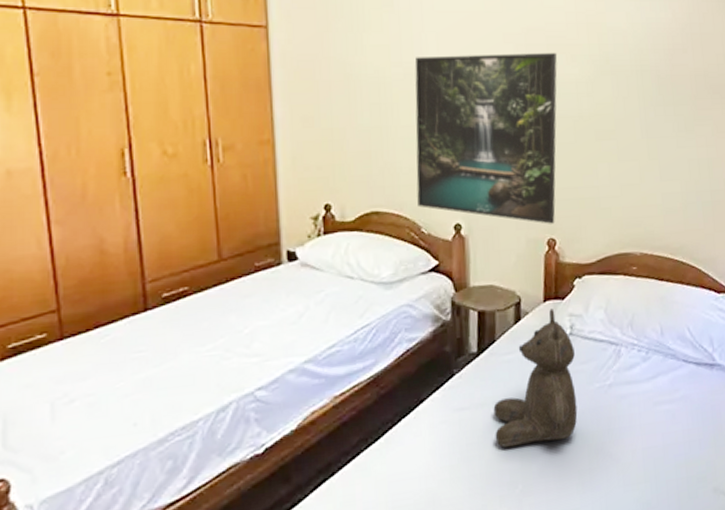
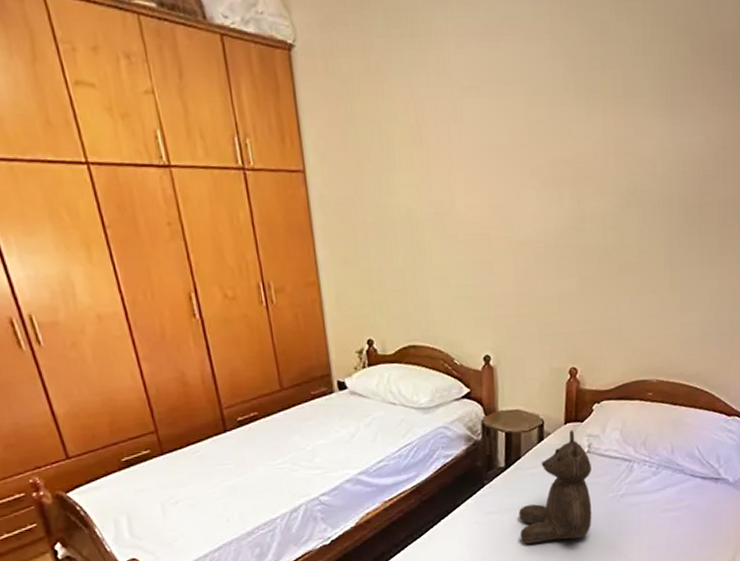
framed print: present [414,52,558,224] -> none [444,184,584,355]

